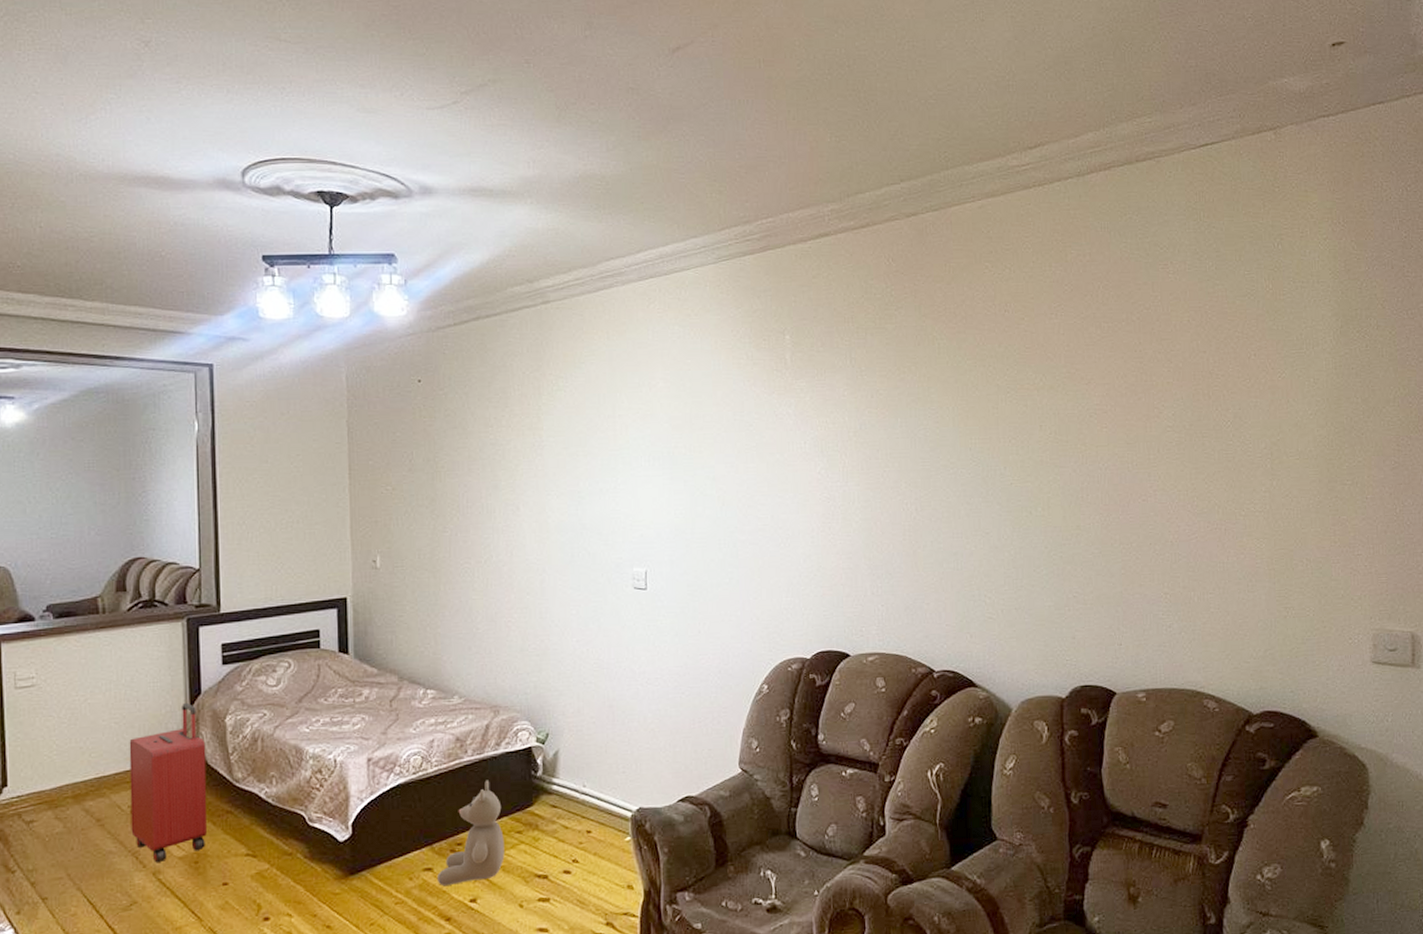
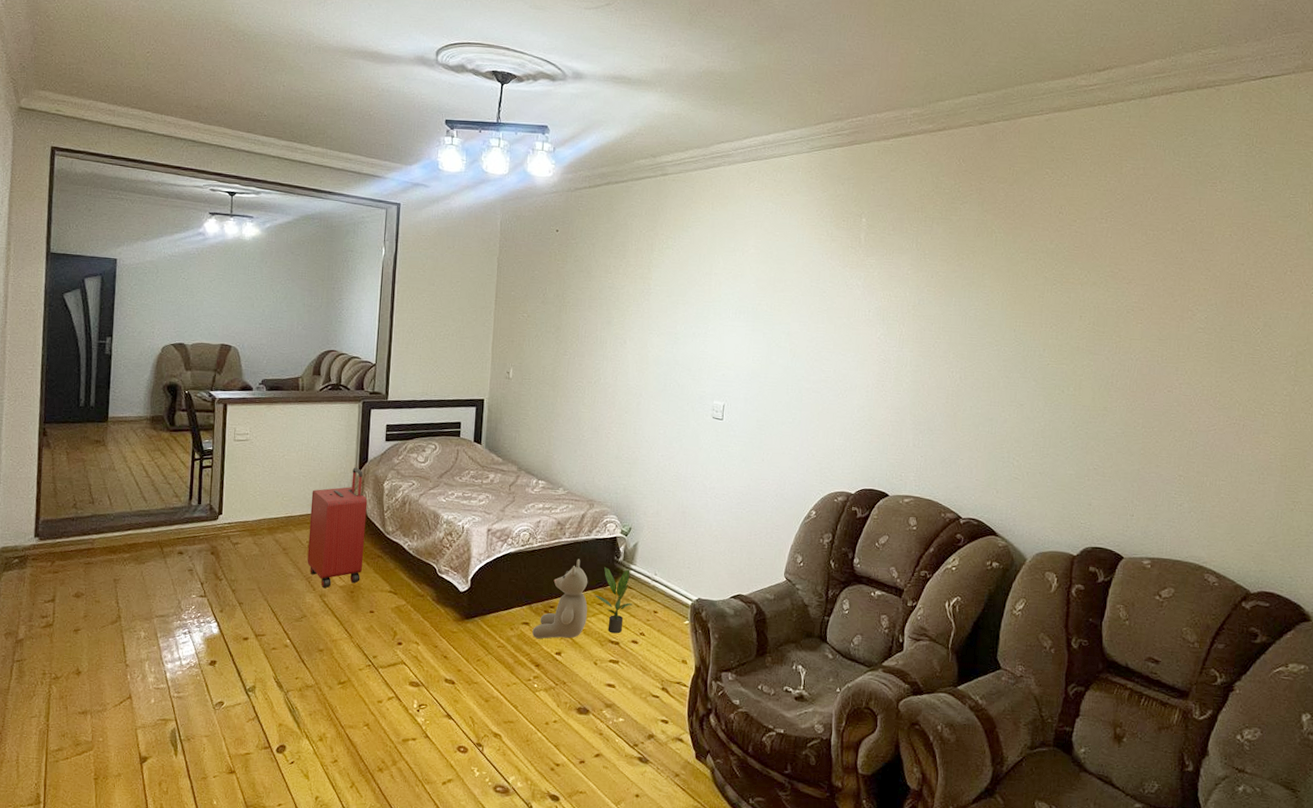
potted plant: none [510,784,559,866] -> present [594,566,632,634]

